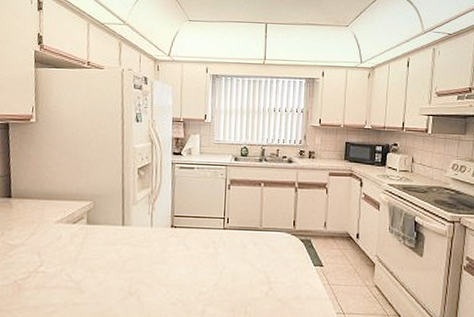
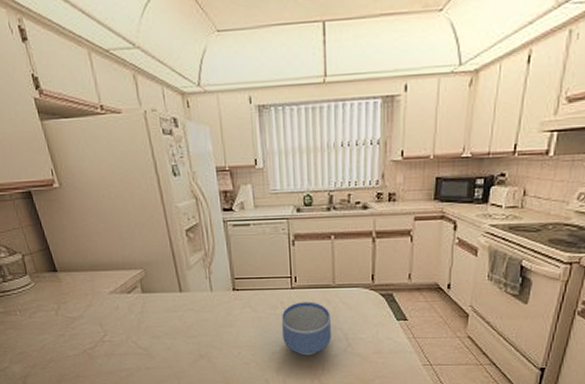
bowl: none [210,242,256,298] -> present [281,301,331,356]

